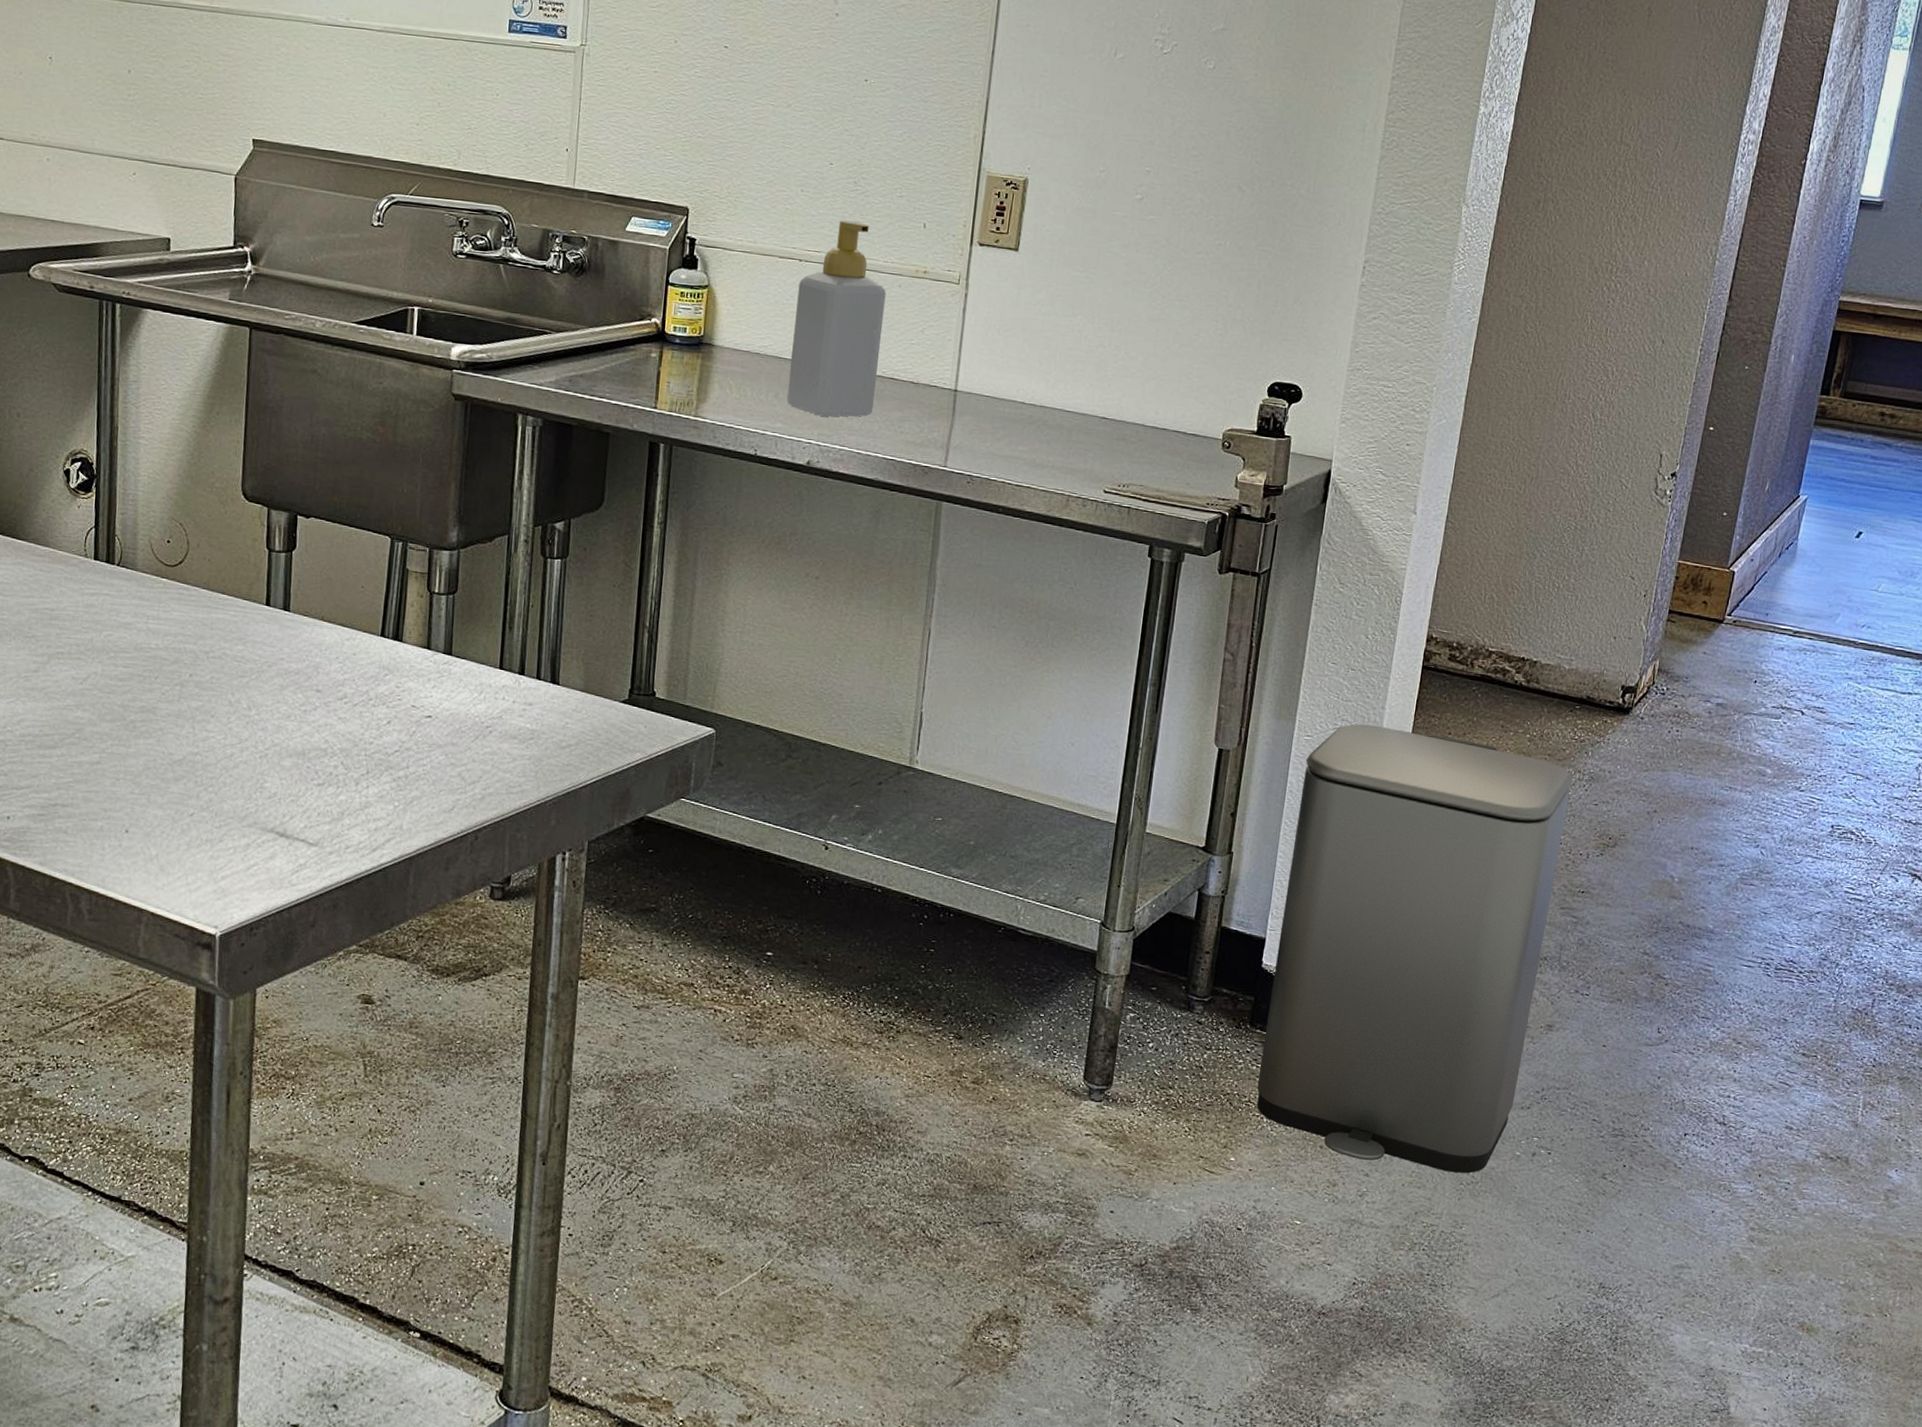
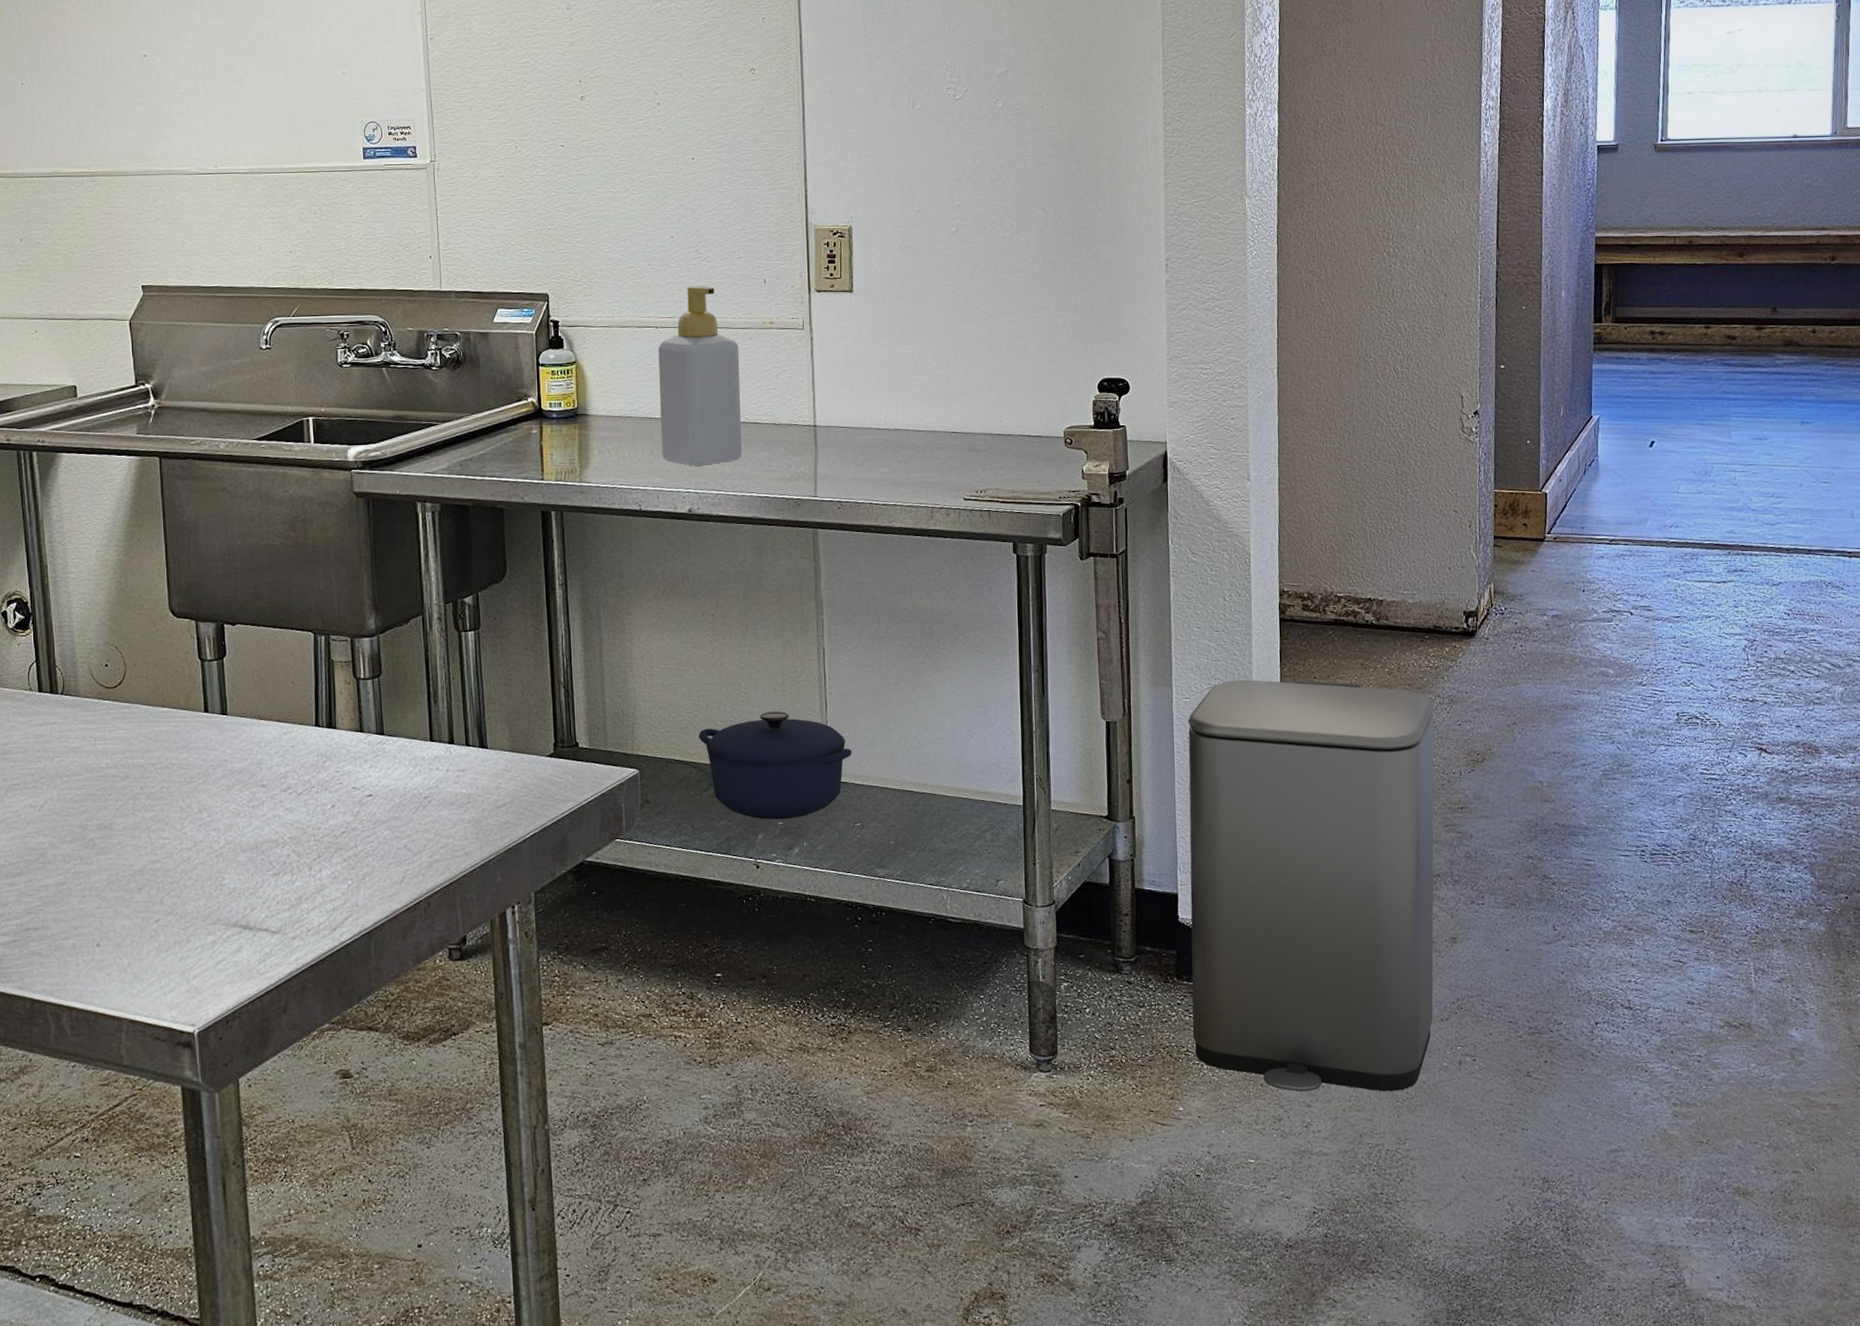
cooking pot: none [784,687,944,803] -> present [699,710,852,820]

